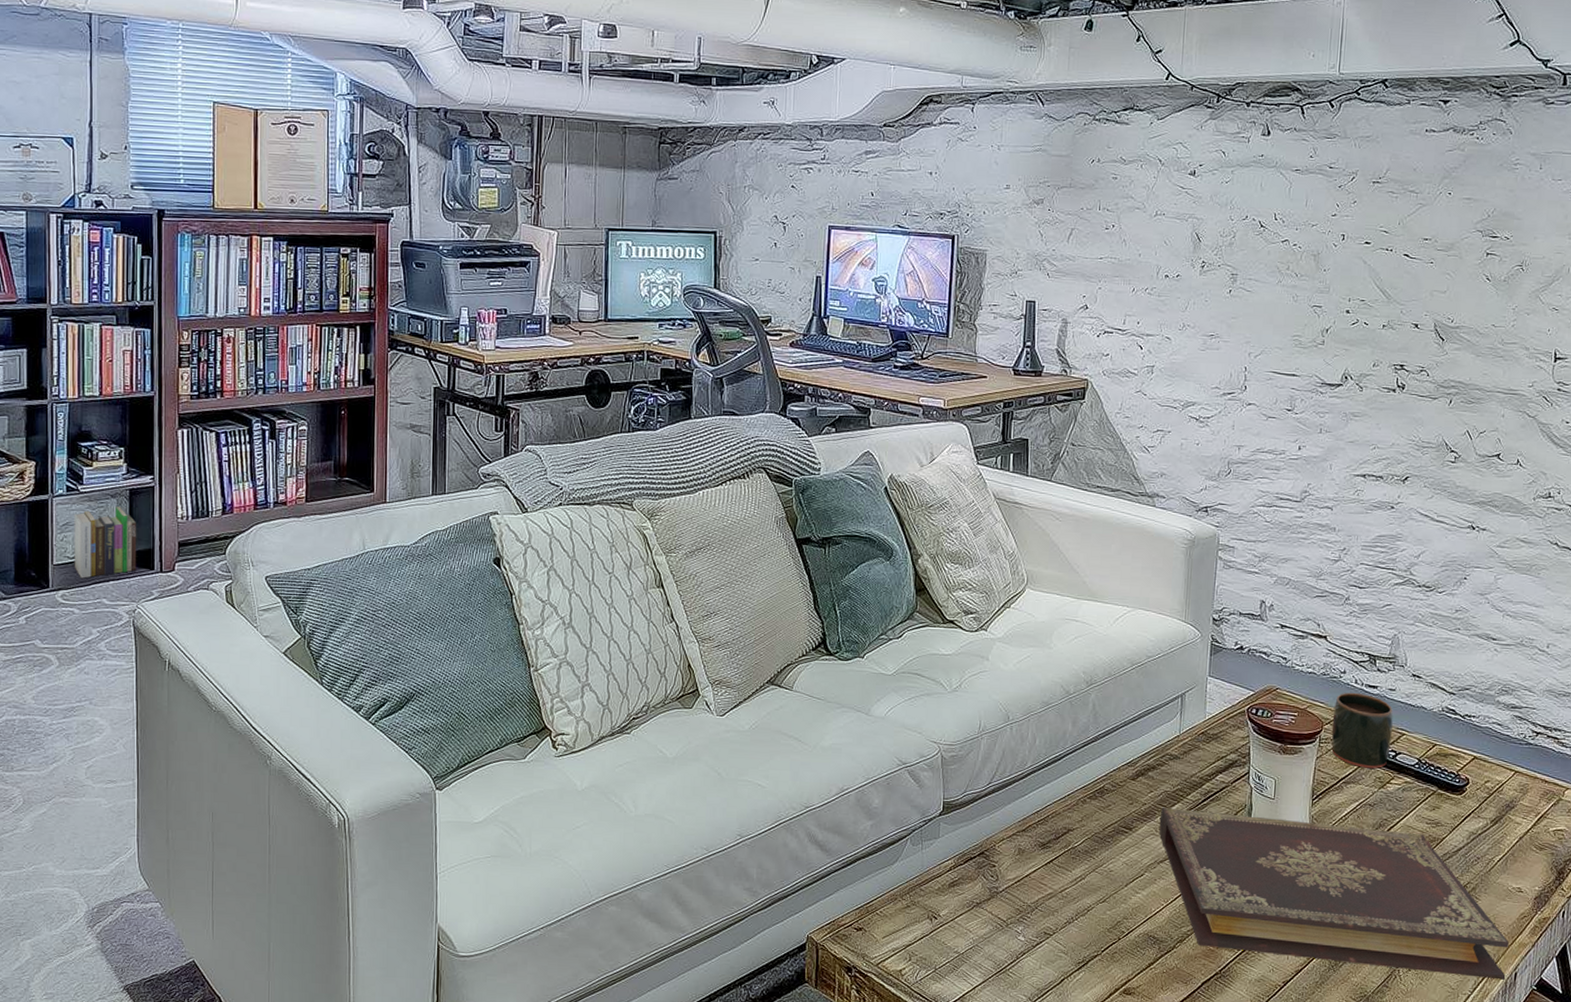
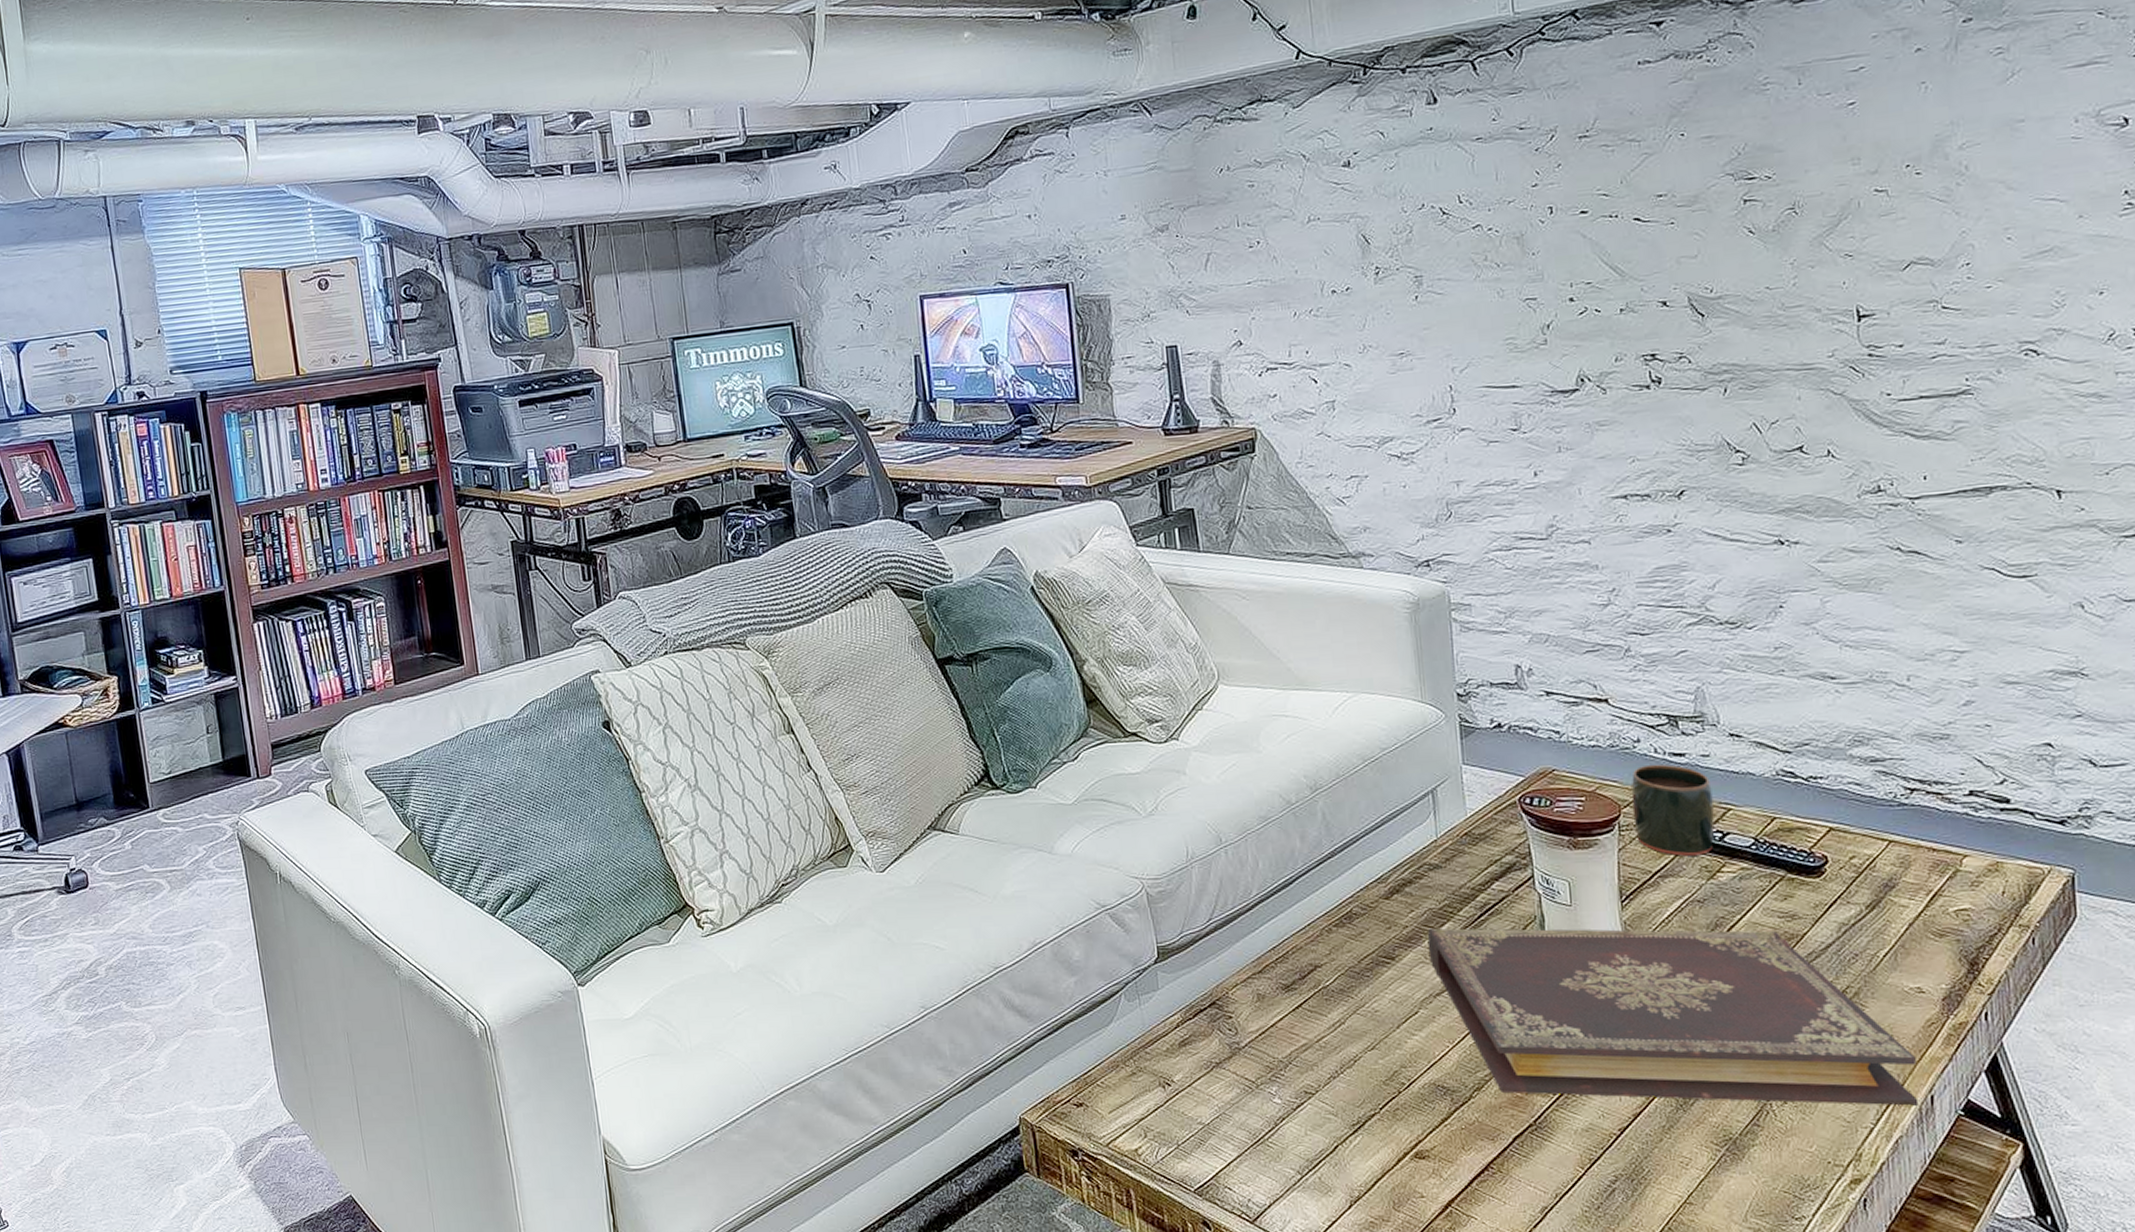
books: present [74,506,137,579] -> none [163,713,233,794]

